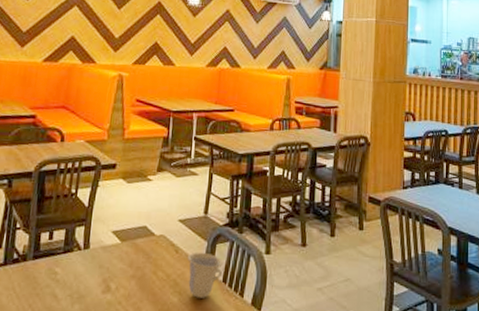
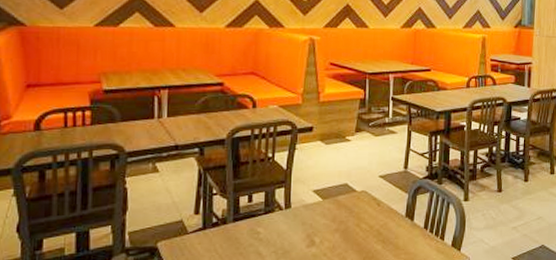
cup: present [188,252,223,298] -> none [390,203,424,244]

